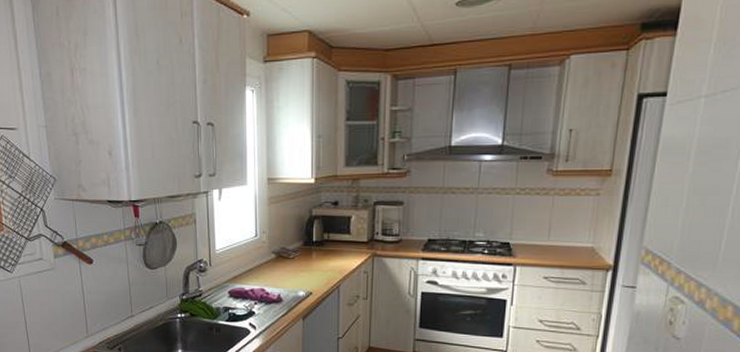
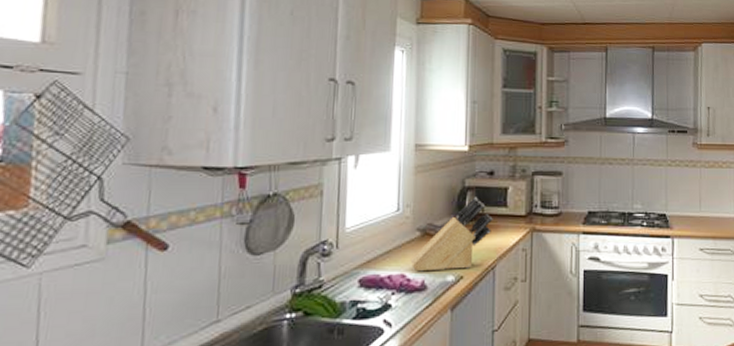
knife block: none [268,225,338,287] -> present [410,197,493,272]

